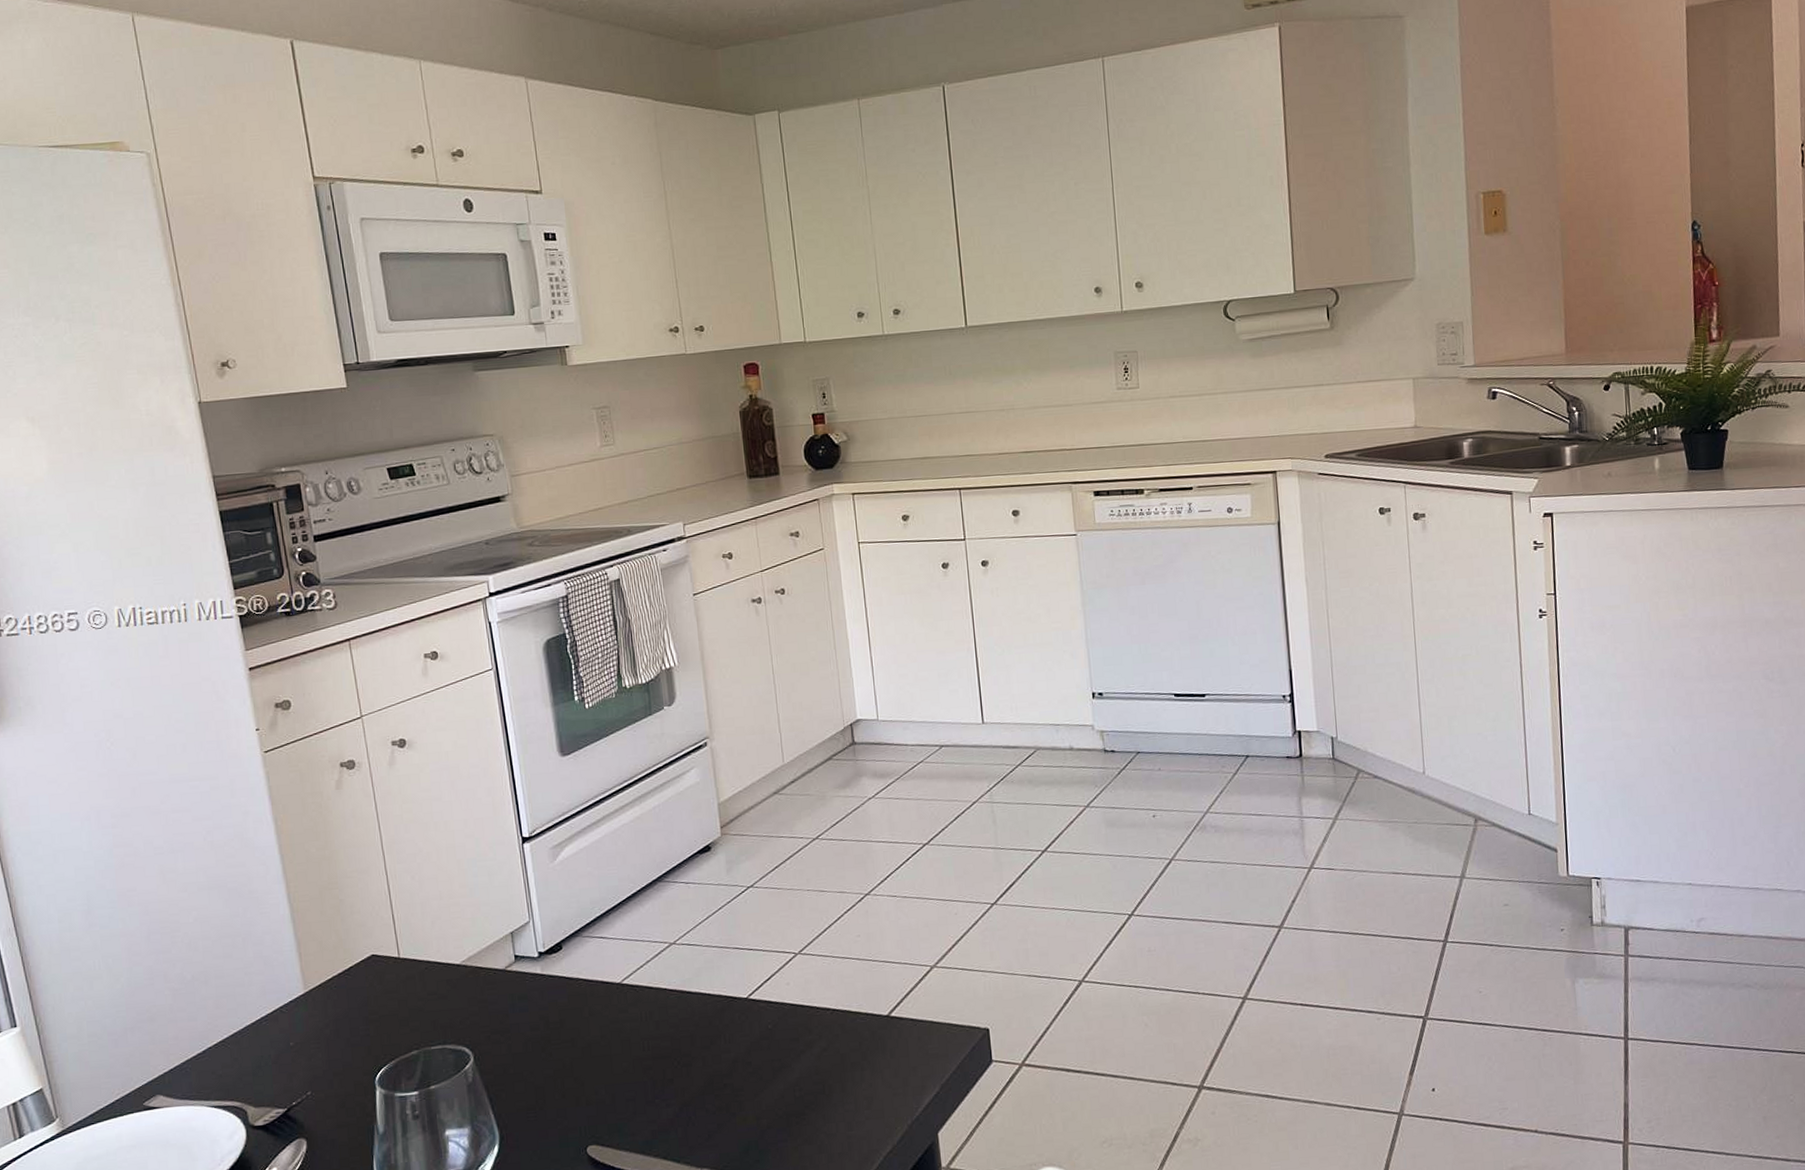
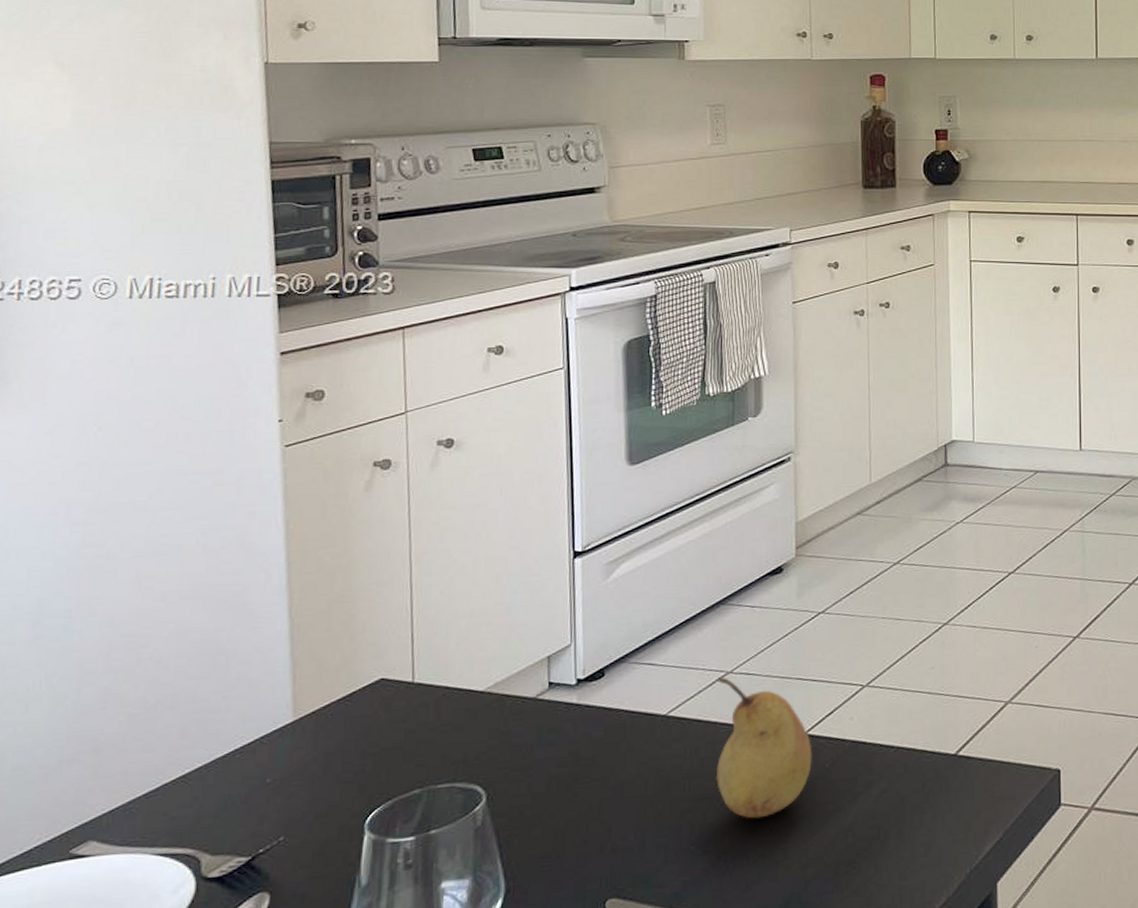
fruit: none [662,948,756,1075] -> present [715,677,813,819]

